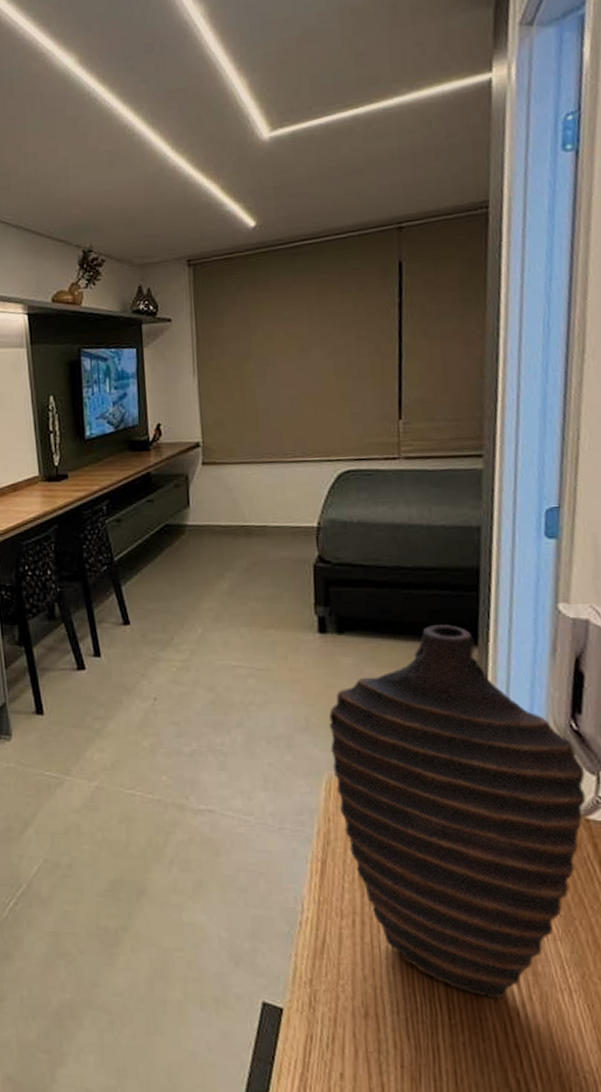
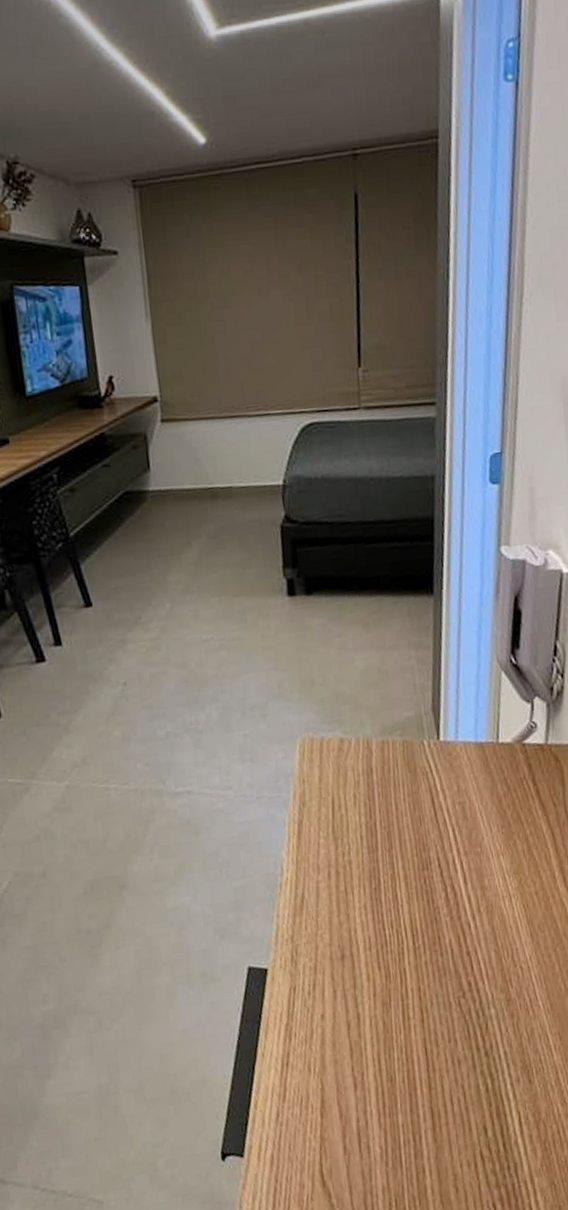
decorative vase: present [329,625,587,998] -> none [300,576,523,918]

